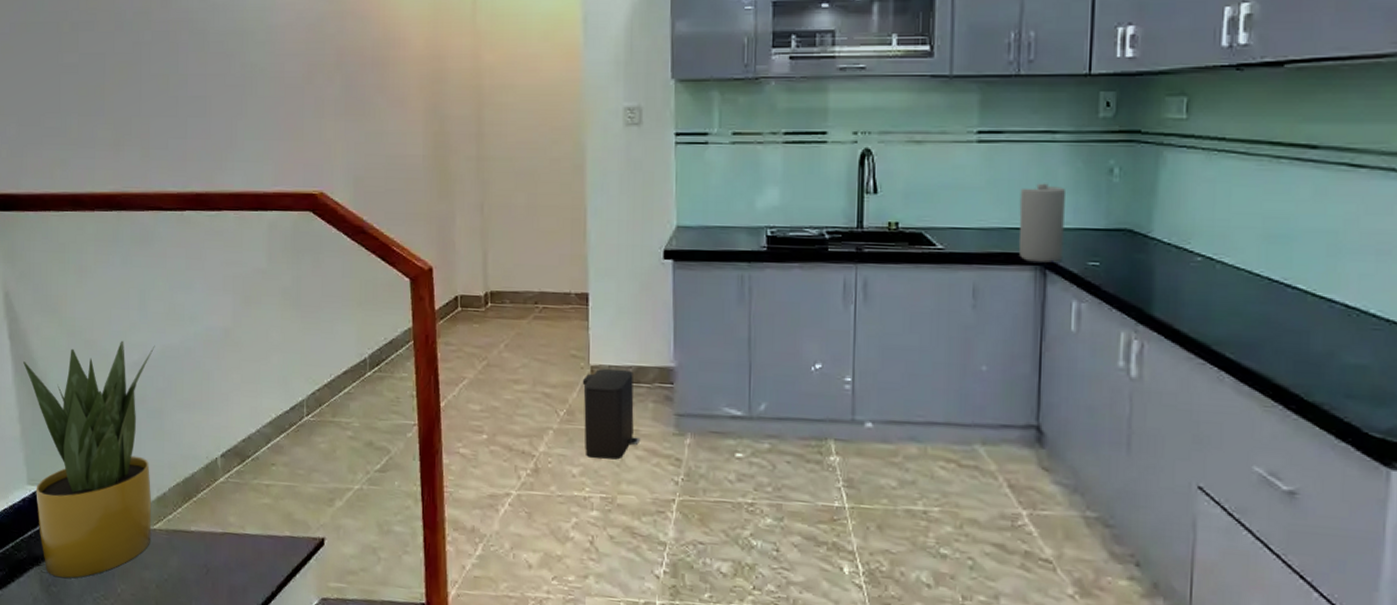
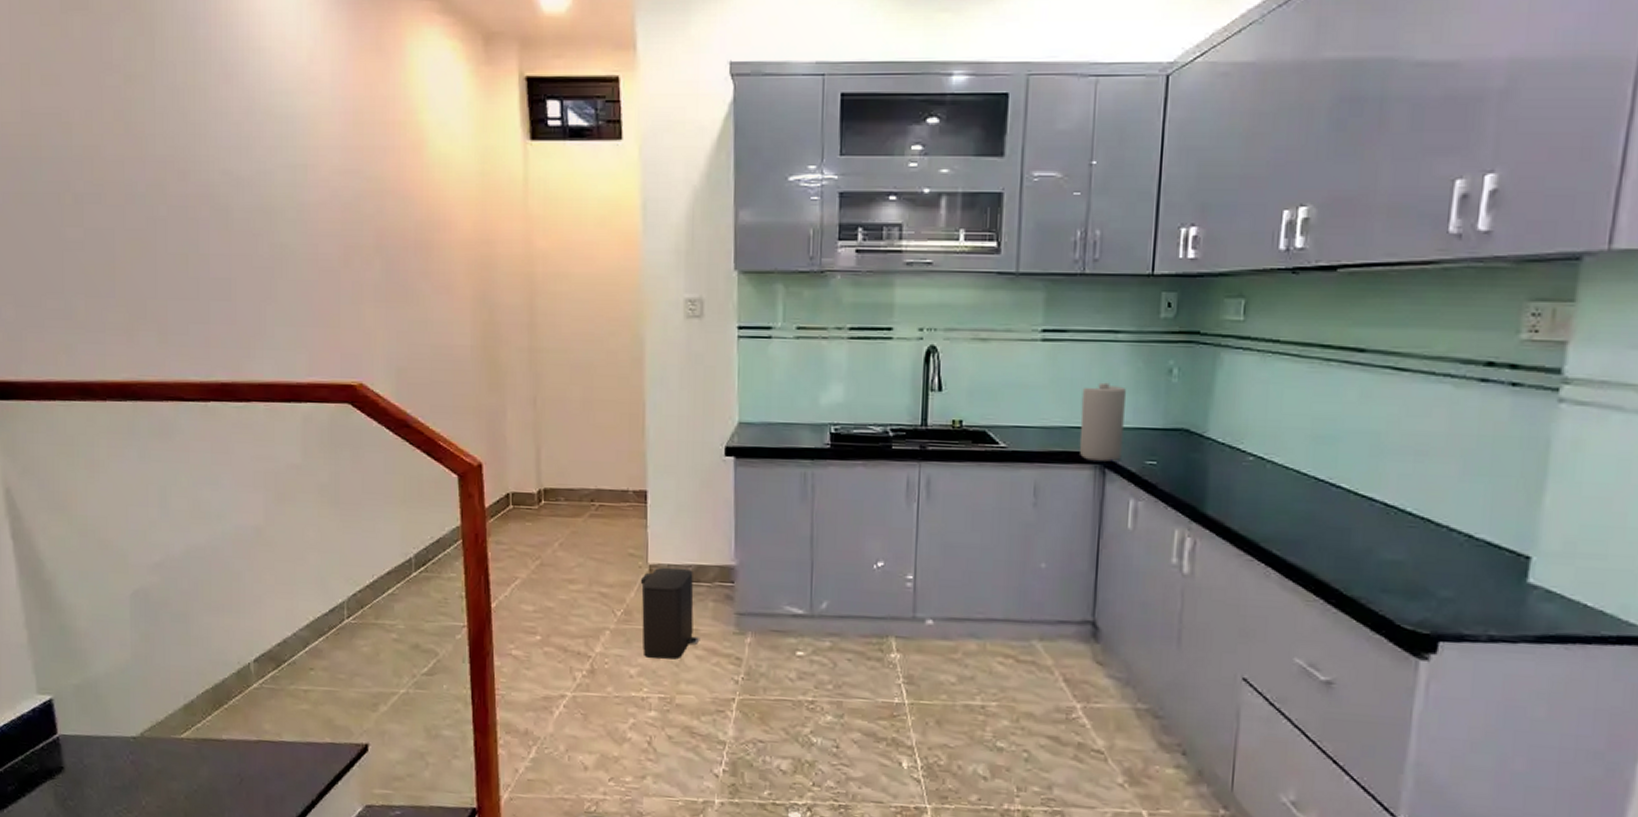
planter: present [23,340,155,579] -> none [29,540,179,792]

